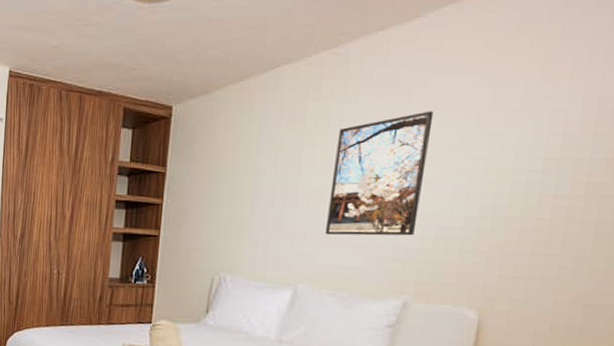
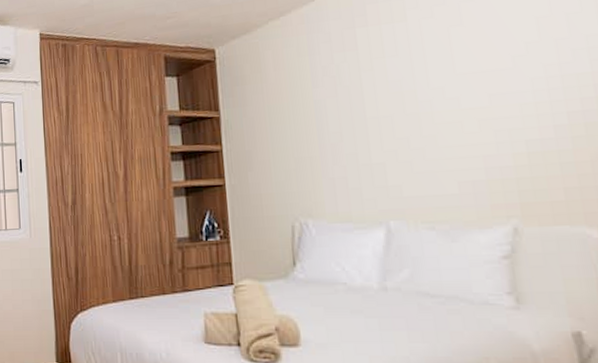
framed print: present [324,111,434,236] -> none [395,23,504,163]

